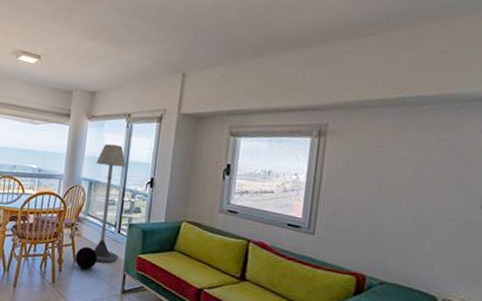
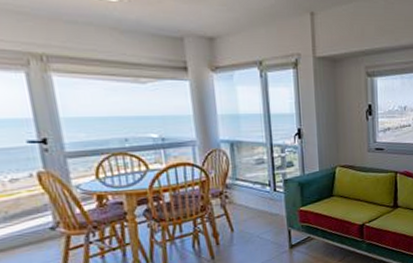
ball: present [74,246,98,270] -> none [231,212,258,236]
floor lamp: present [94,144,127,263] -> none [233,98,280,224]

